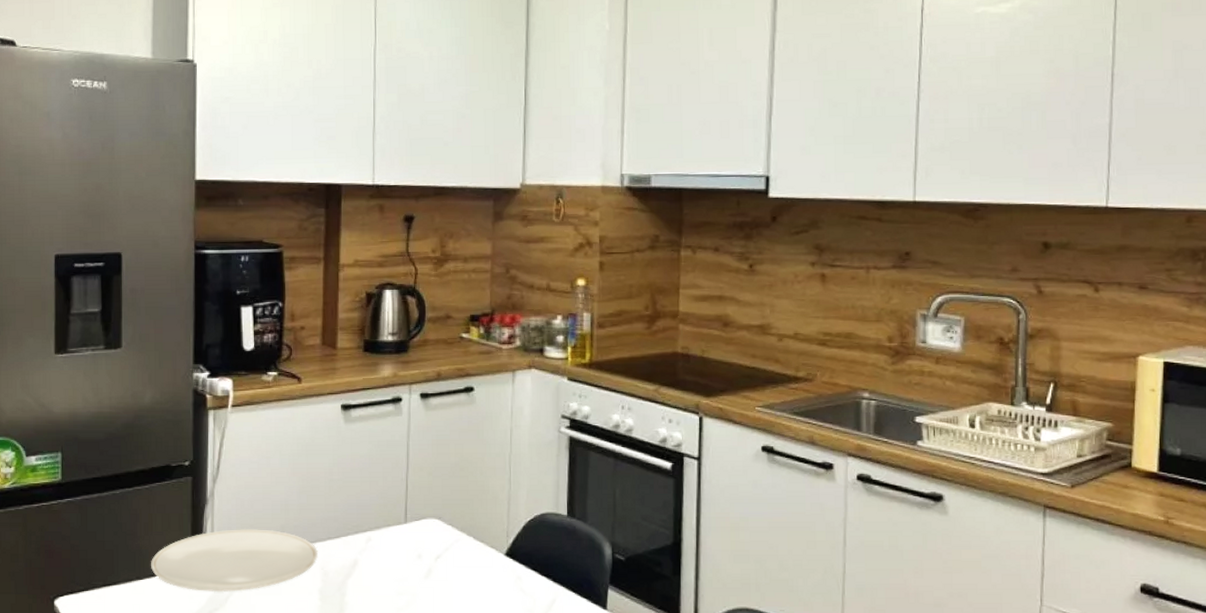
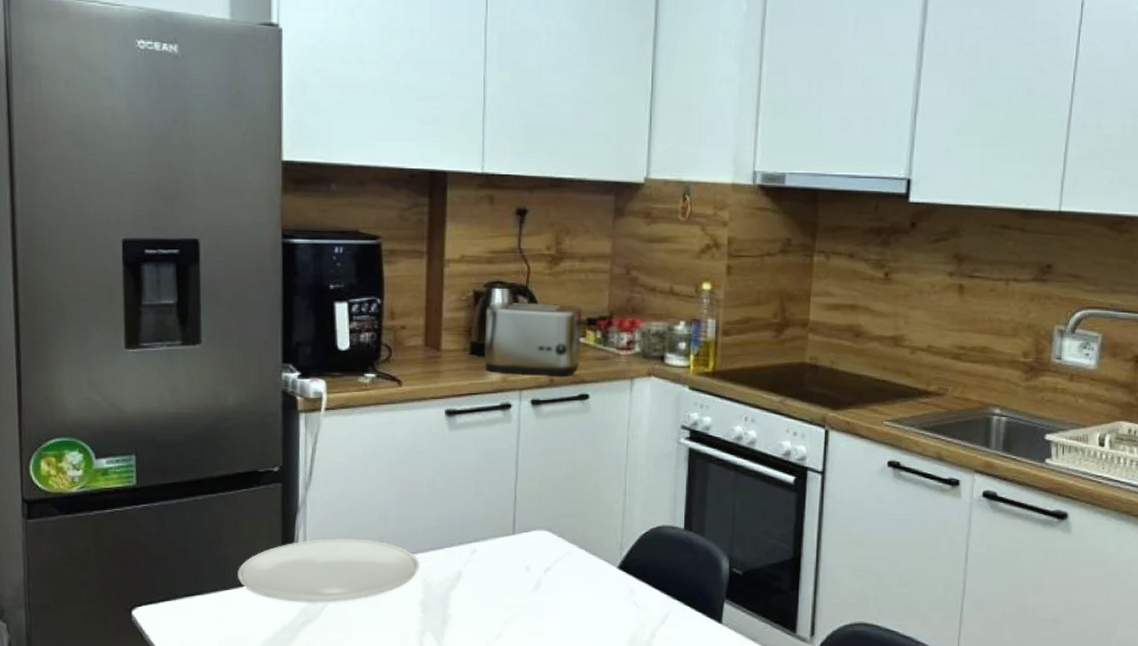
toaster: none [376,301,472,371] -> present [483,301,589,377]

